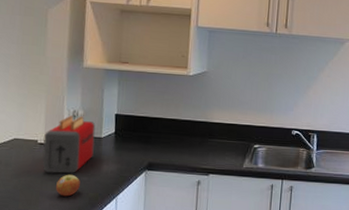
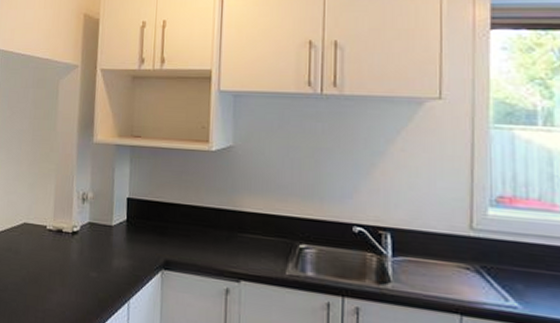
toaster: present [43,115,96,174] -> none [51,198,106,268]
apple: present [55,174,80,197] -> none [63,267,89,296]

